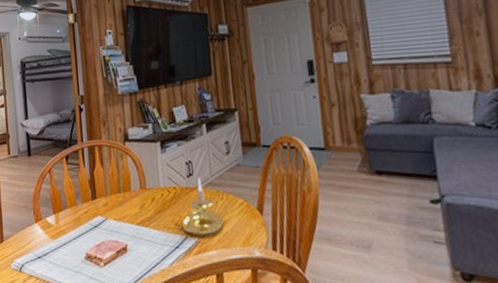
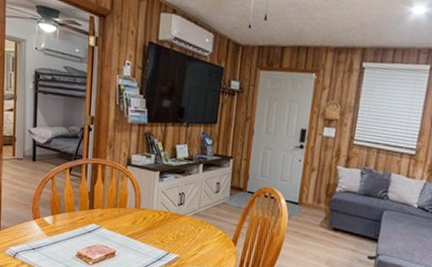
candle holder: present [182,177,224,237] -> none [167,207,203,255]

